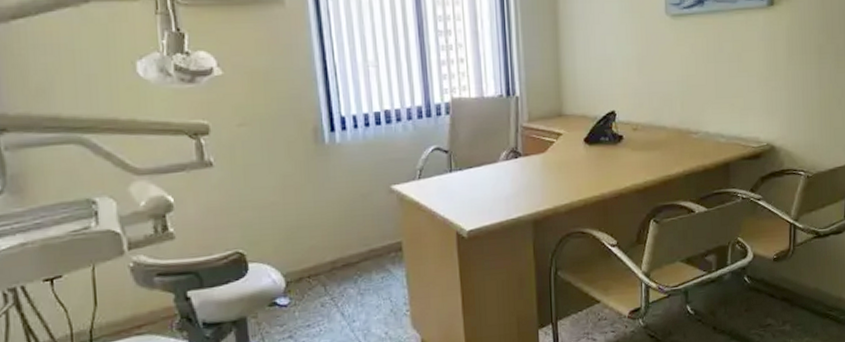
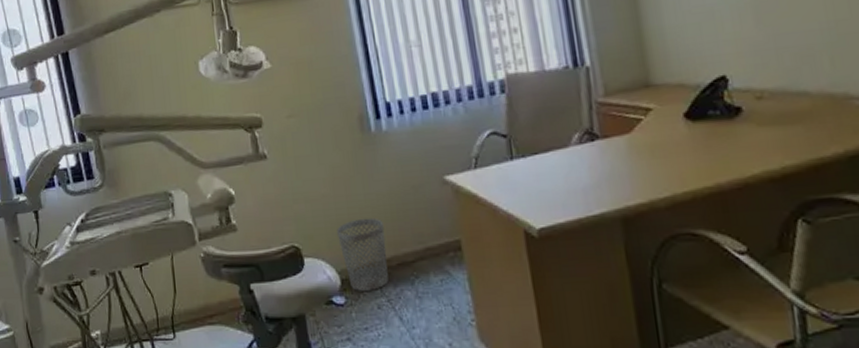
wastebasket: none [284,223,333,292] -> present [337,218,389,291]

